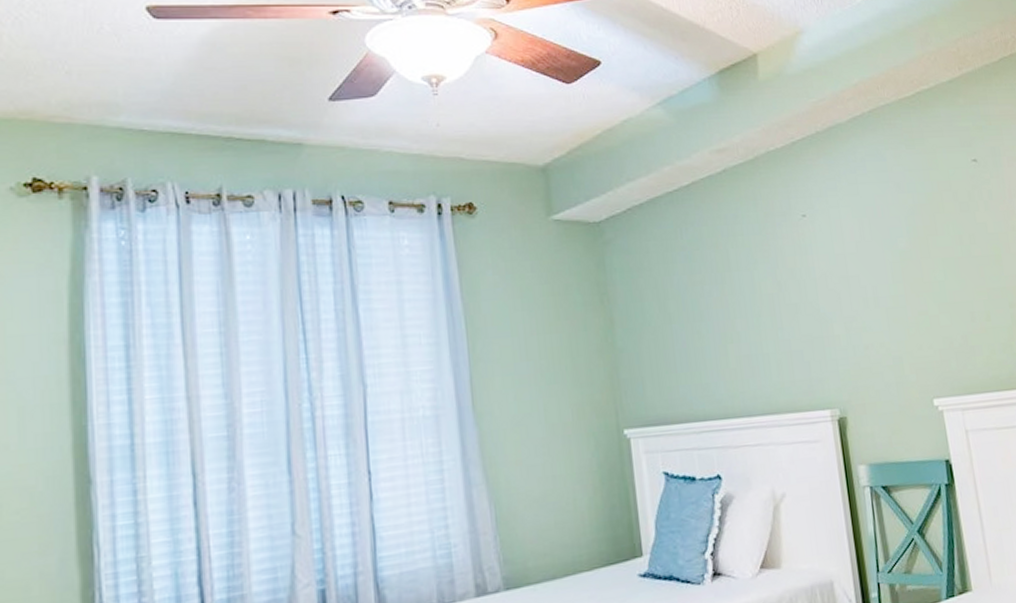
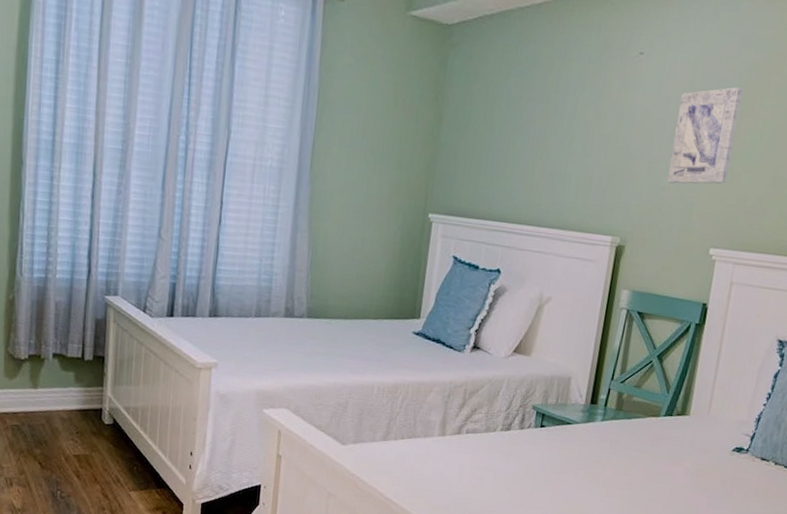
wall art: none [856,231,927,341] -> present [667,86,742,184]

